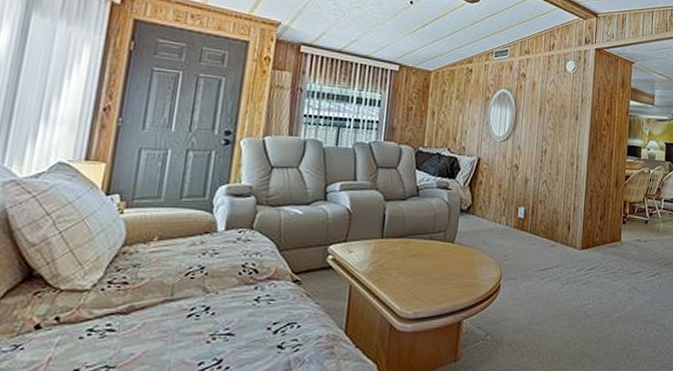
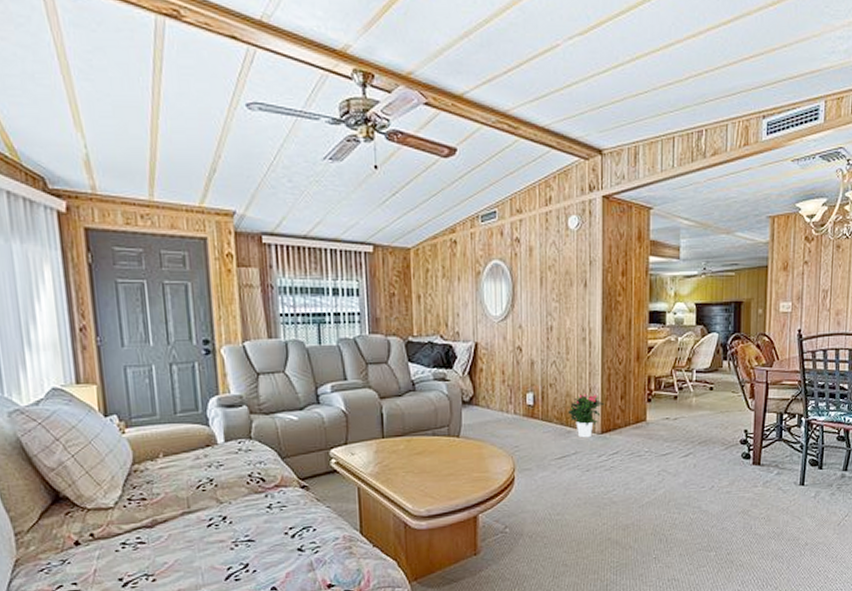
potted flower: none [554,212,585,253] -> present [568,394,604,438]

